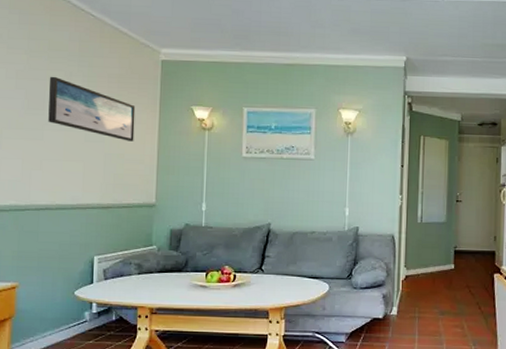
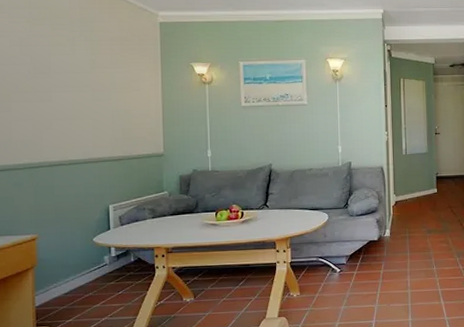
wall art: present [48,76,136,142] -> none [53,42,139,98]

